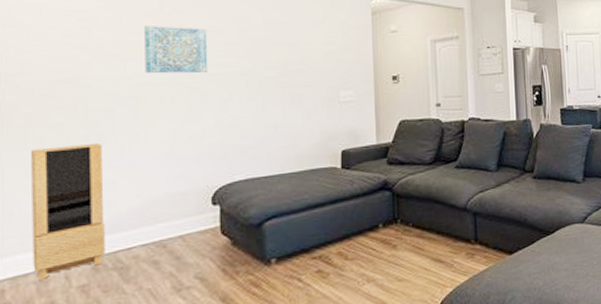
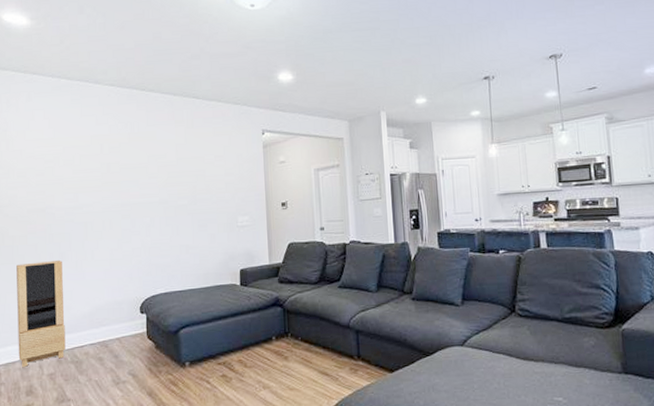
wall art: present [144,26,208,74] -> none [90,164,136,204]

